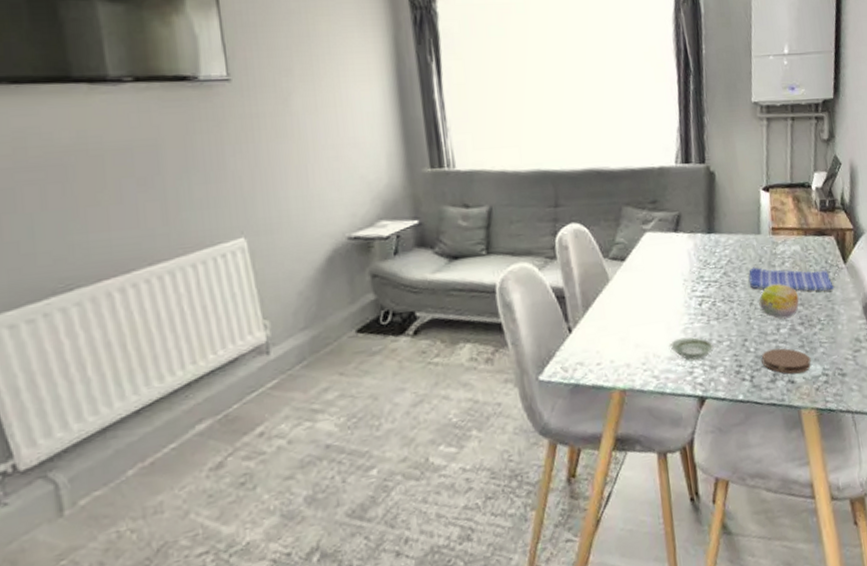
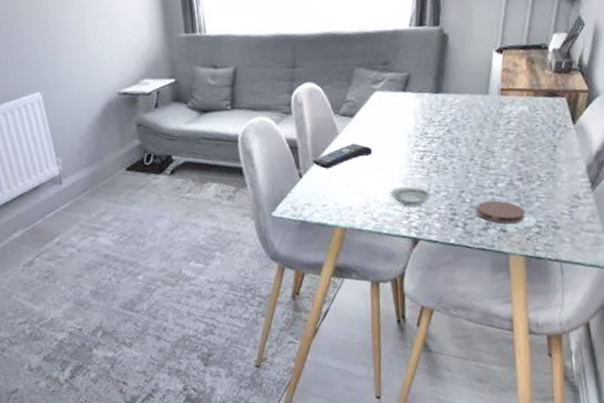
remote control: none [582,290,648,321] -> present [312,143,373,169]
dish towel: present [749,267,834,291] -> none [472,125,558,150]
fruit: present [759,284,799,319] -> none [479,142,521,175]

